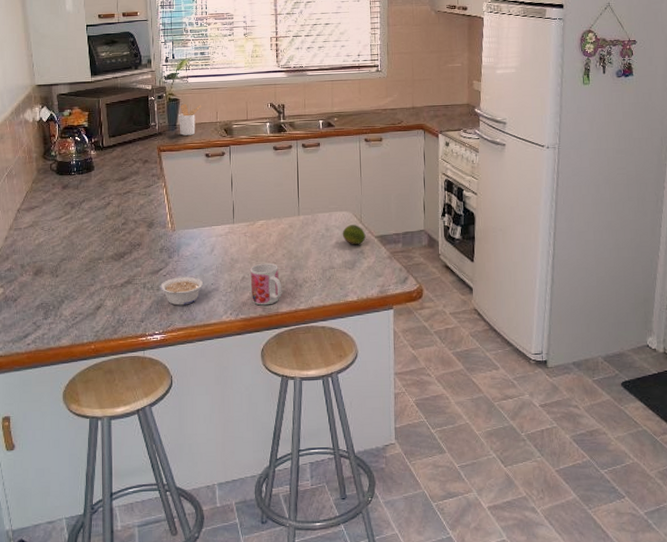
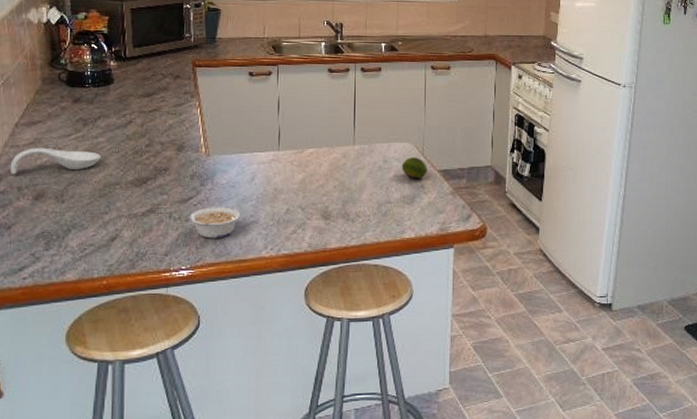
spoon rest: none [14,229,86,254] -> present [10,148,101,175]
utensil holder: present [178,103,202,136] -> none [218,14,247,50]
mug: present [250,263,282,306] -> none [295,195,332,241]

